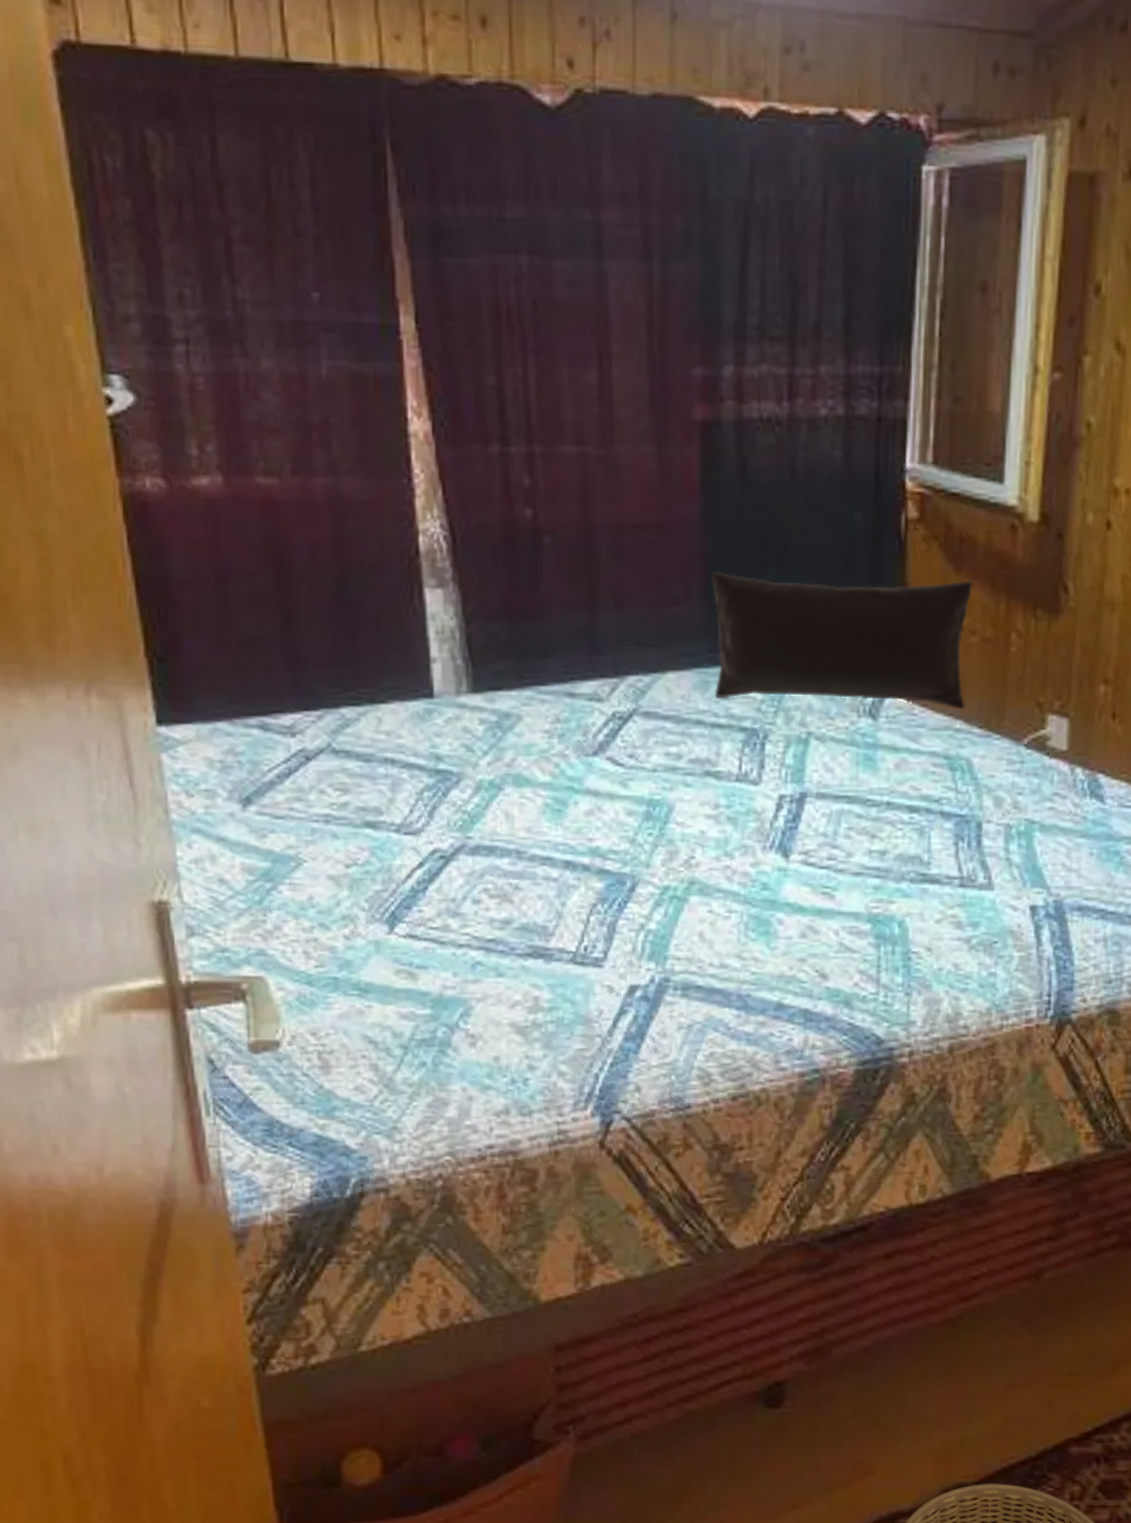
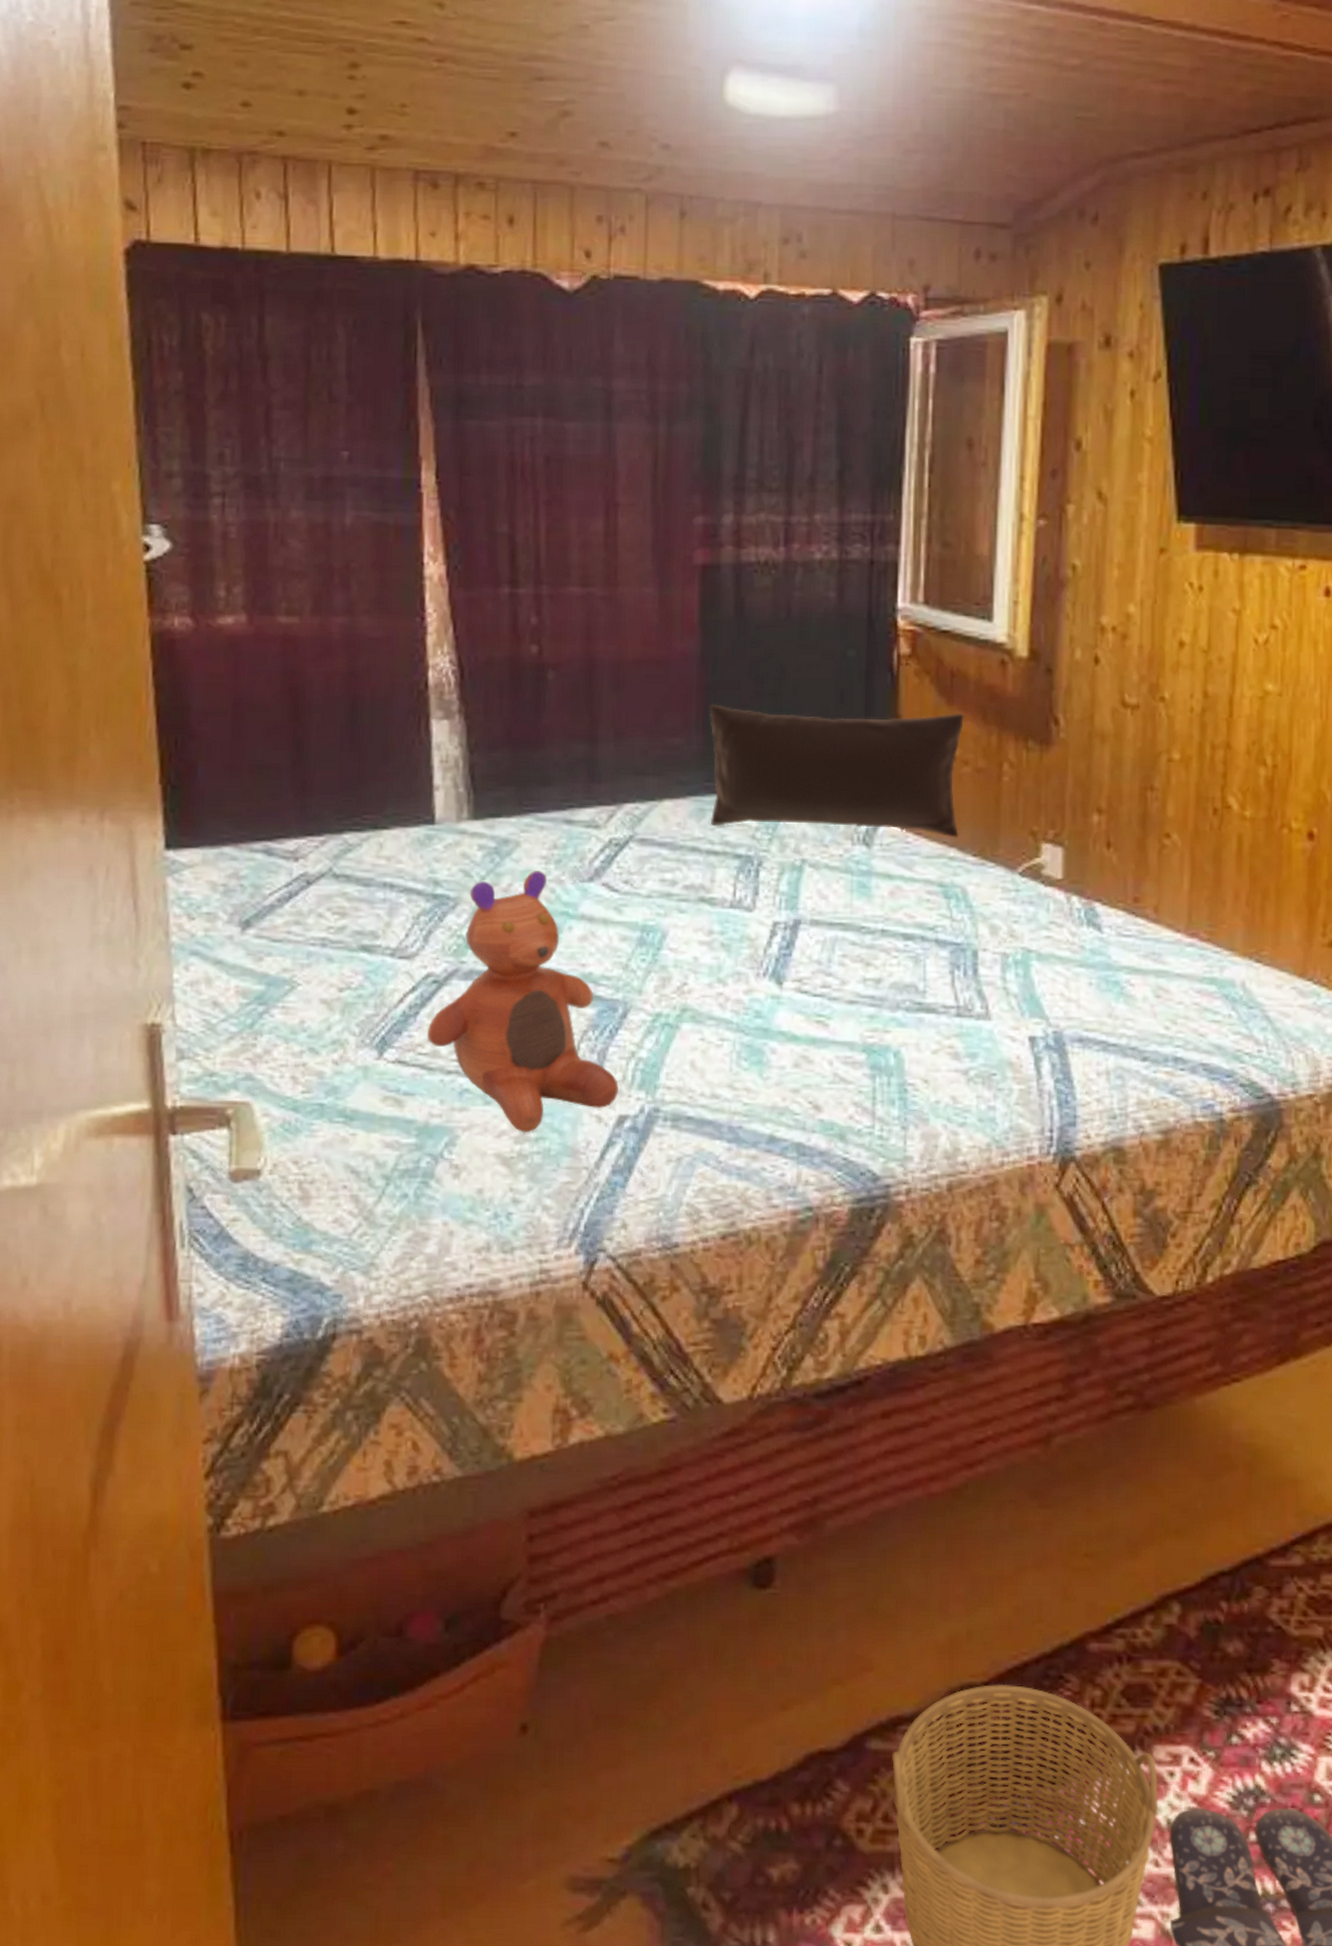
toy: none [437,745,629,1002] -> present [427,871,618,1132]

